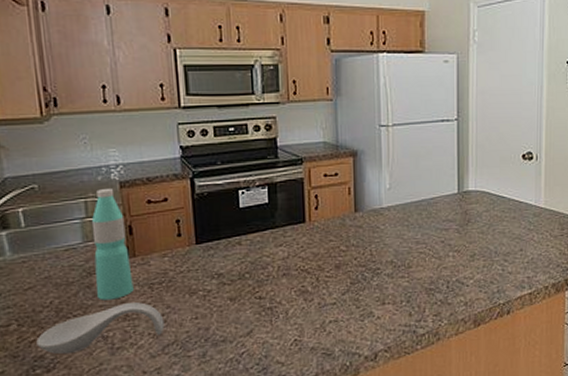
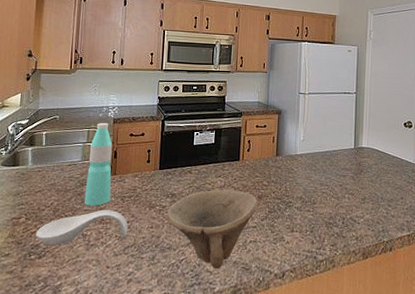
bowl: none [214,260,336,359] -> present [167,189,258,269]

